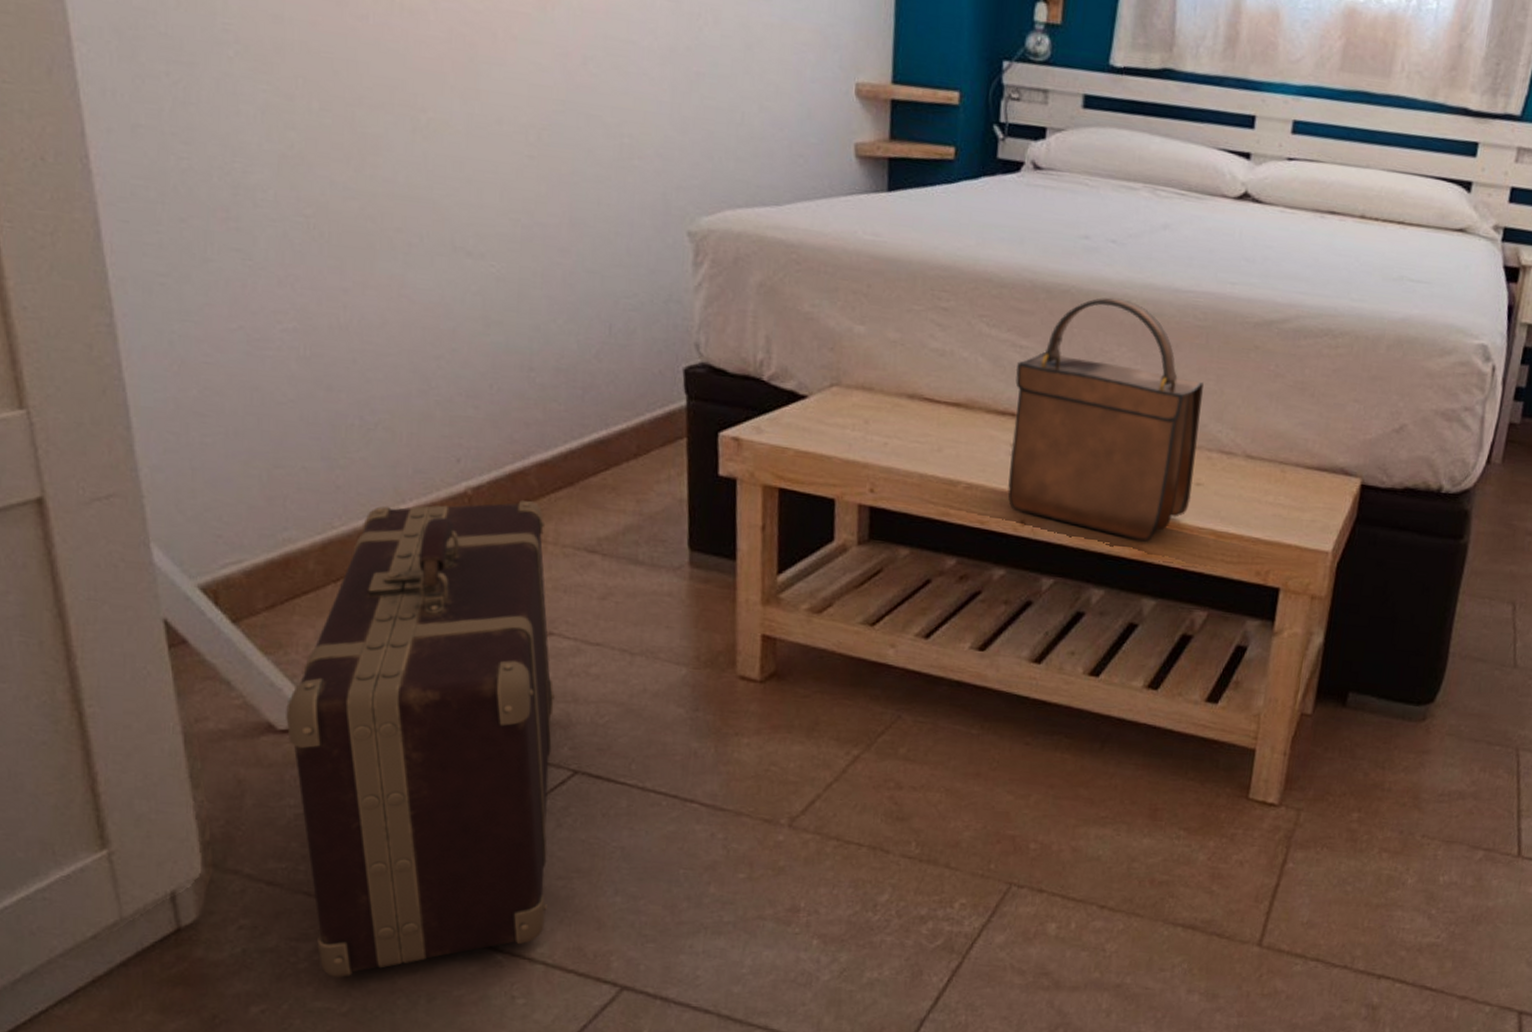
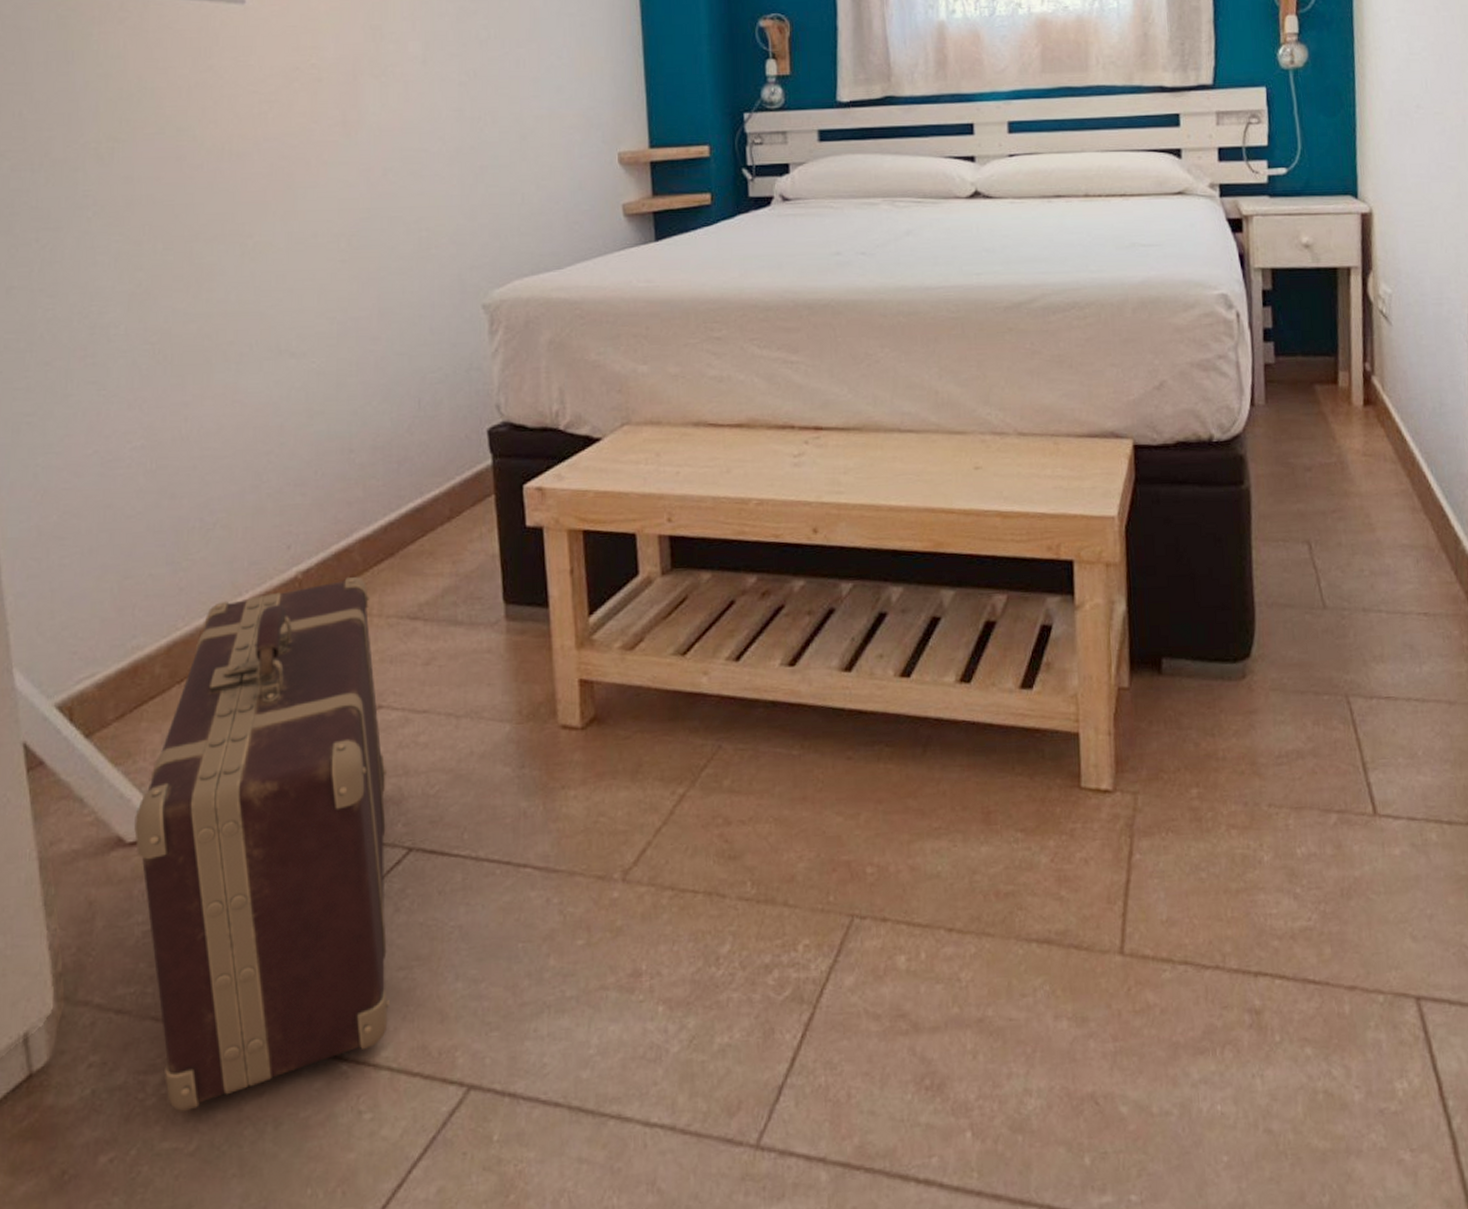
handbag: present [1007,296,1204,542] -> none [789,303,973,533]

